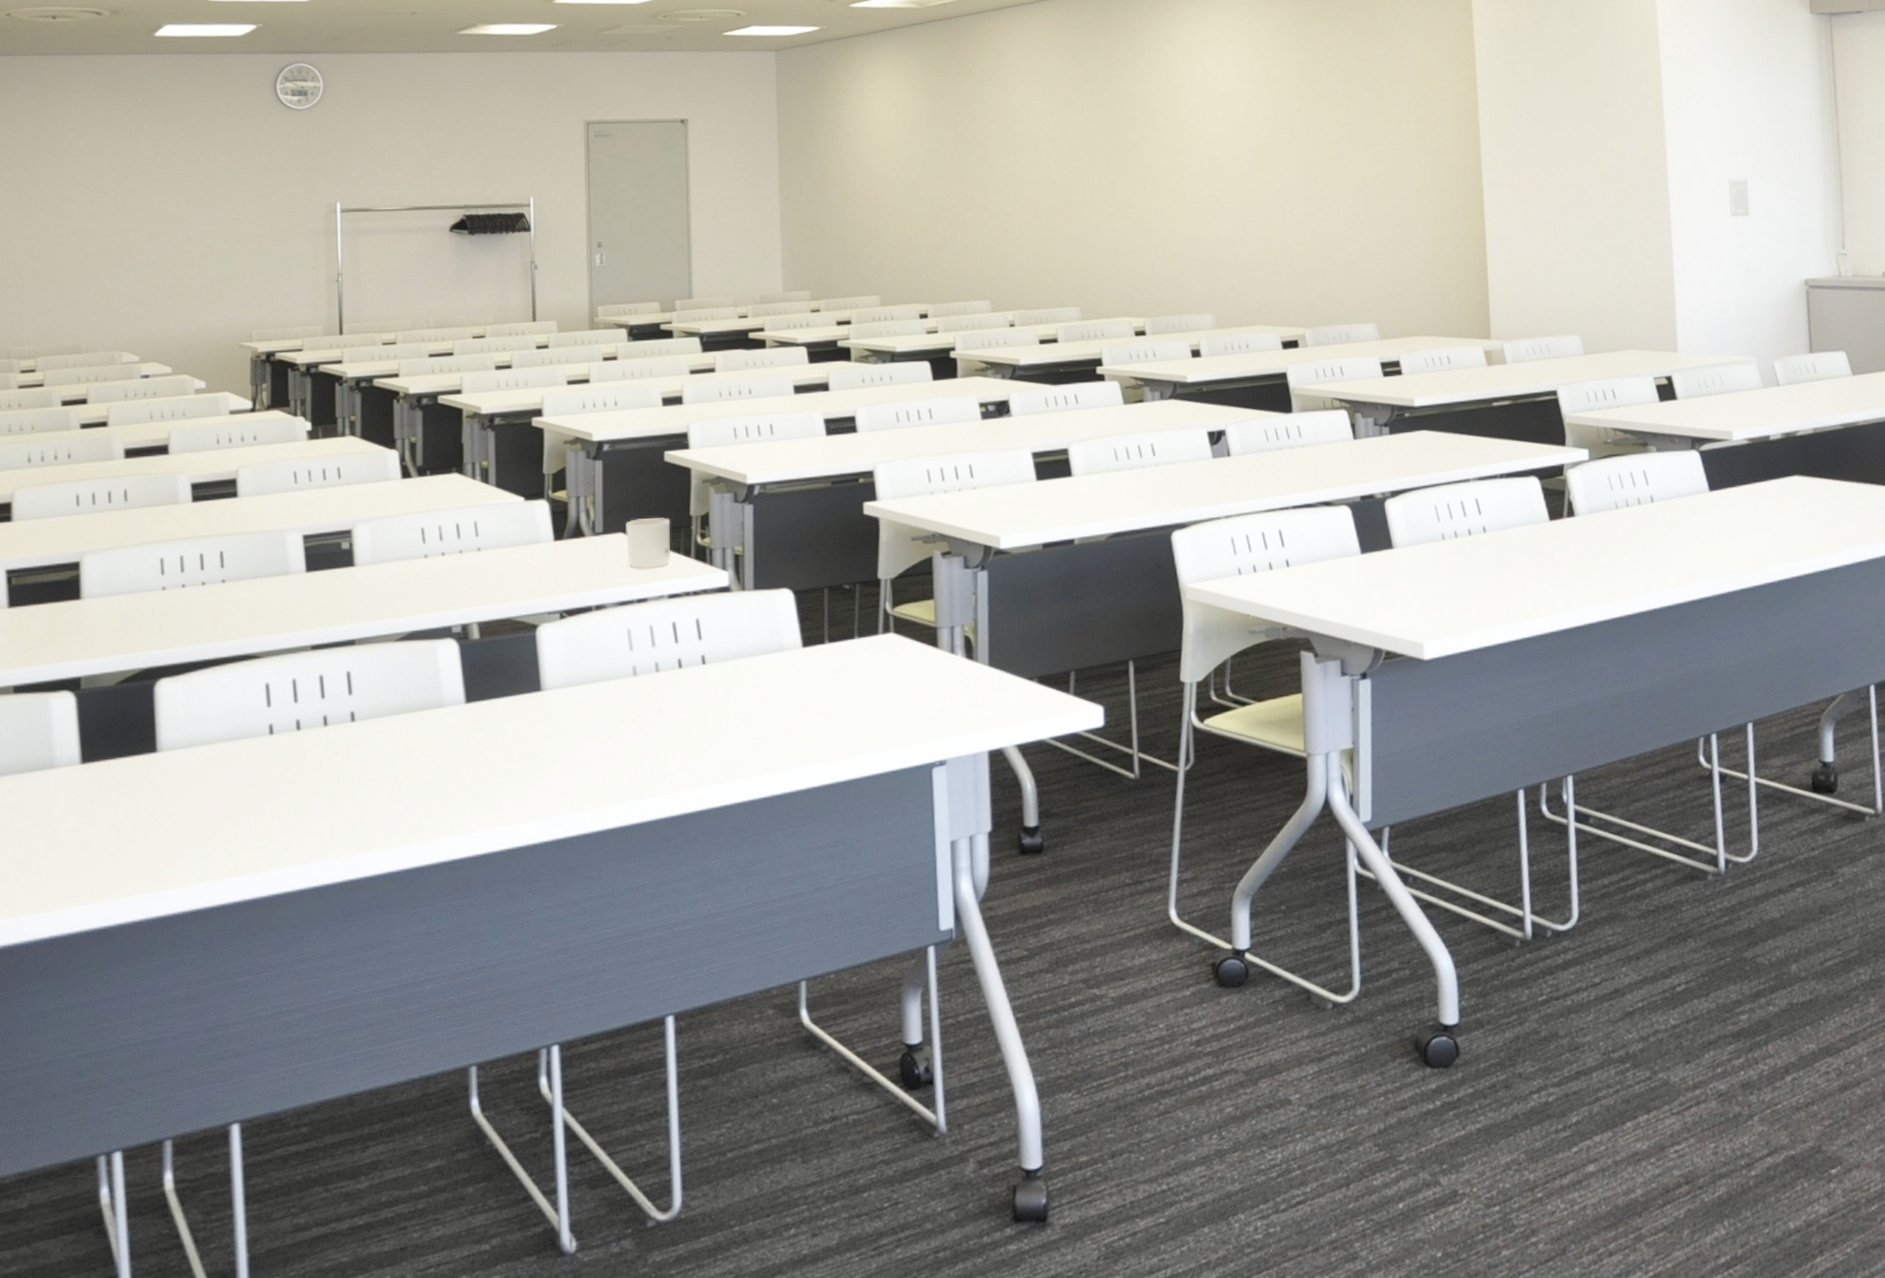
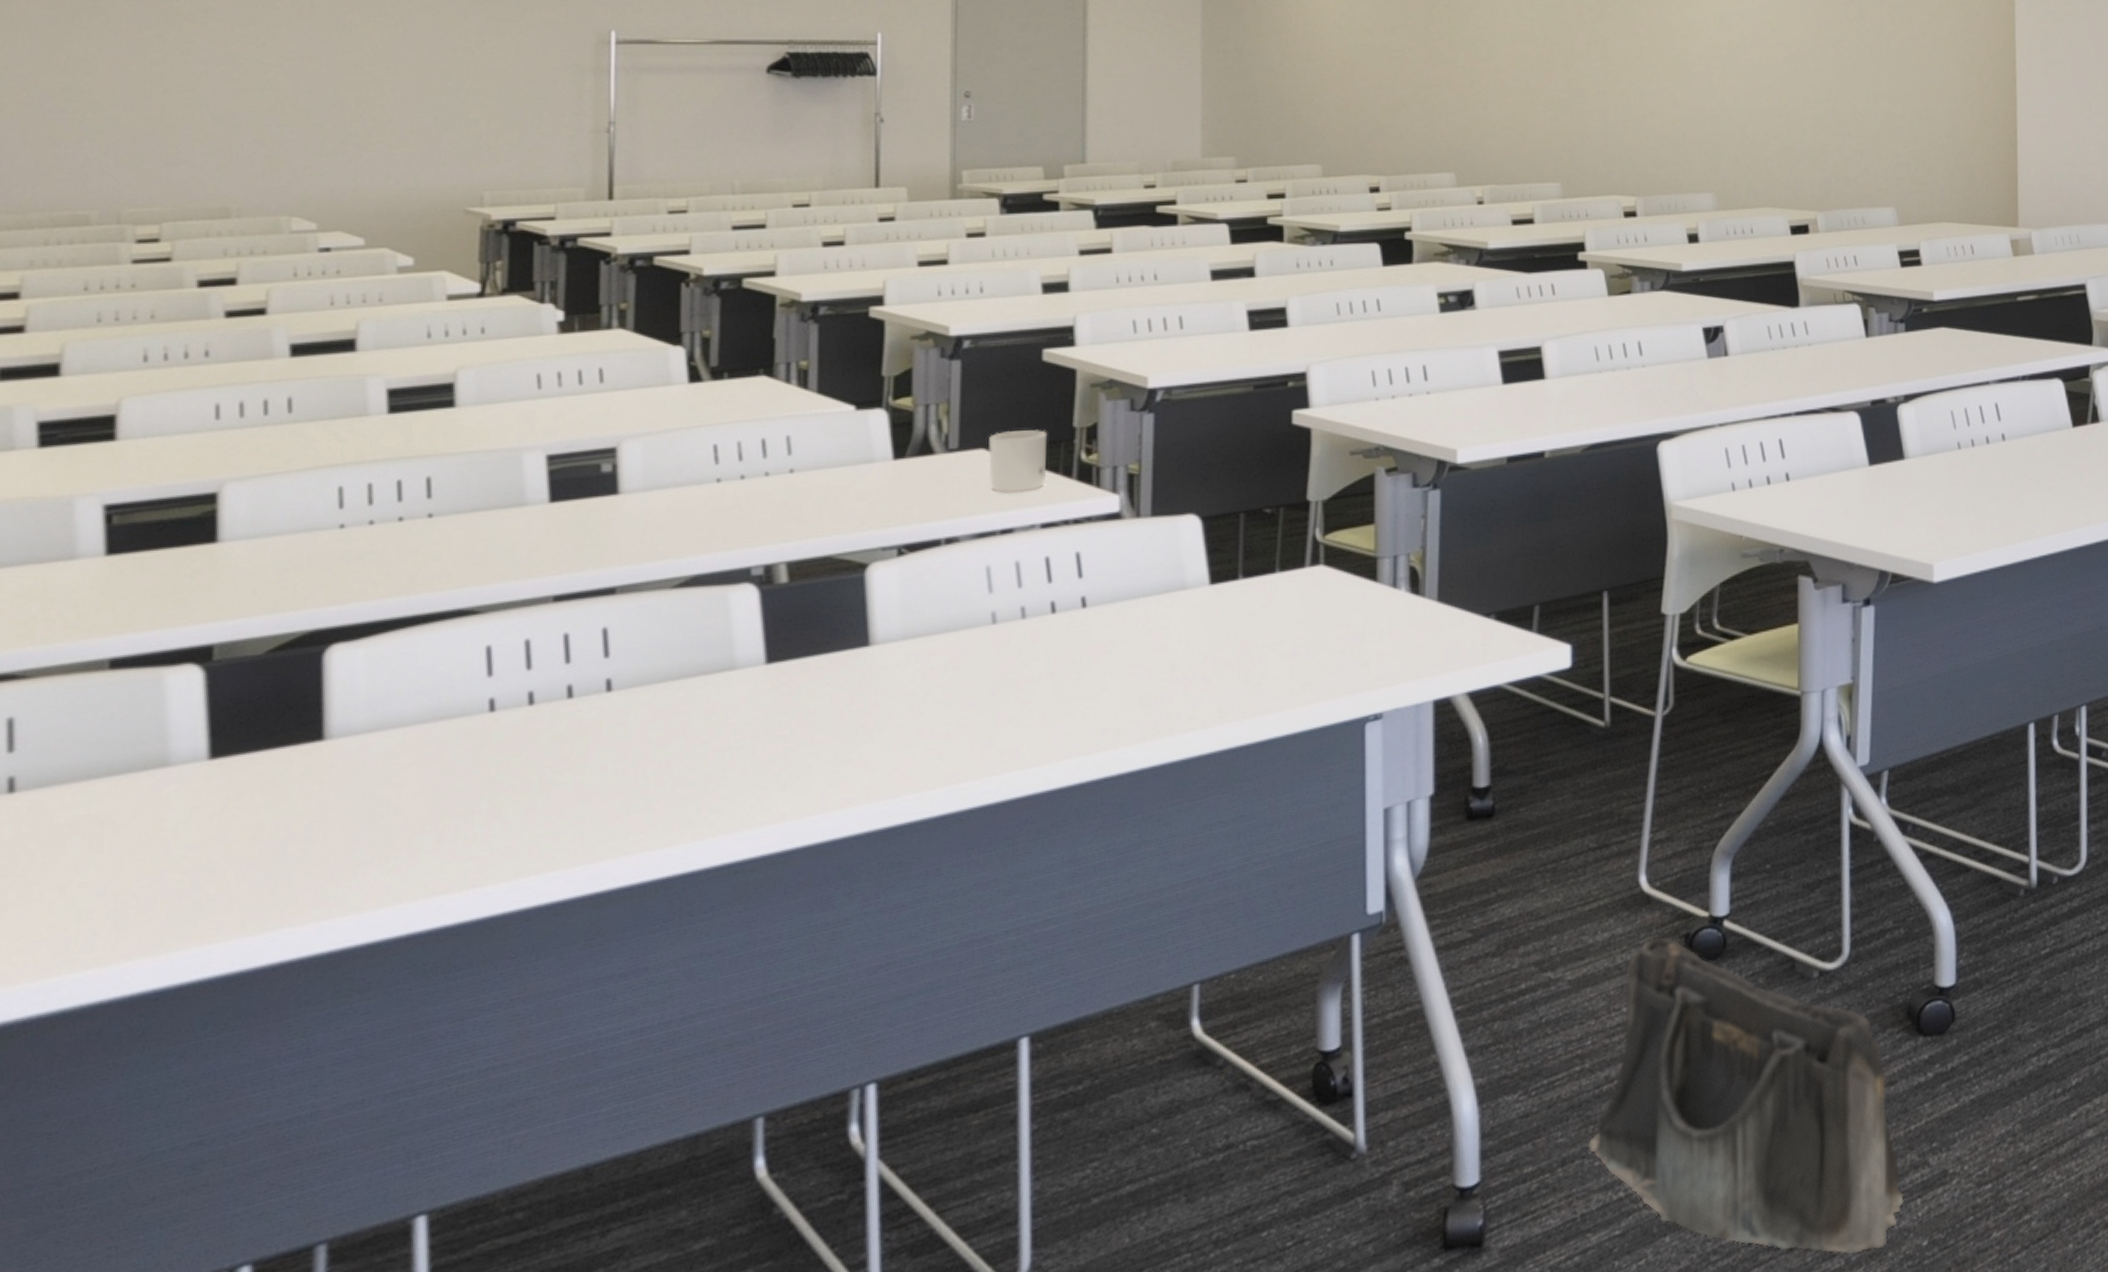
saddlebag: none [1132,964,1420,1259] -> present [1586,937,1907,1254]

